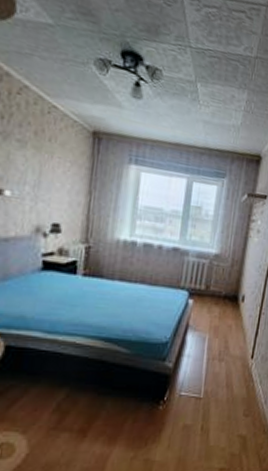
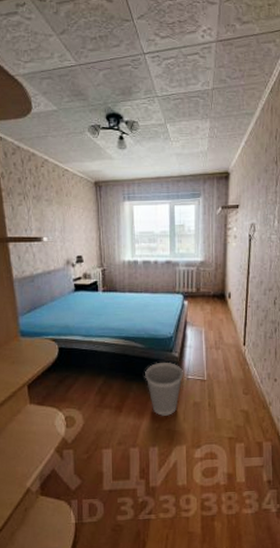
wastebasket: none [124,374,176,442] -> present [144,363,183,416]

